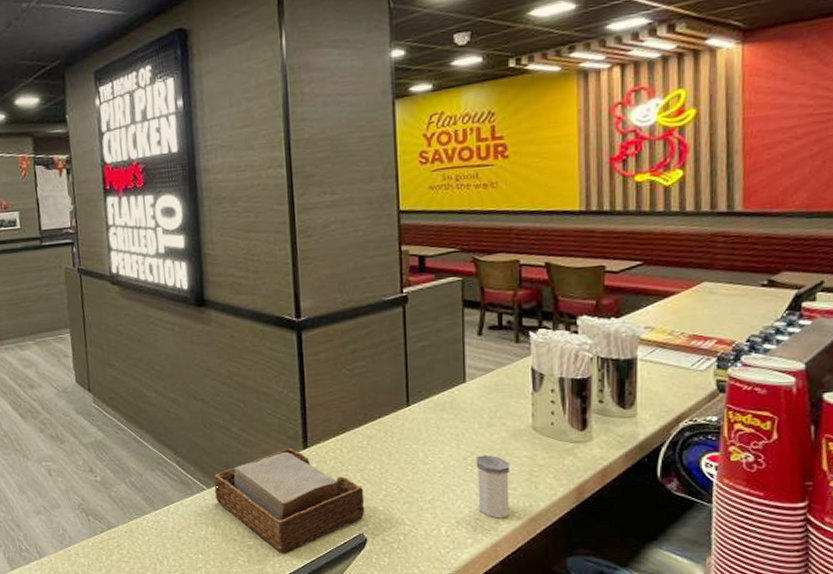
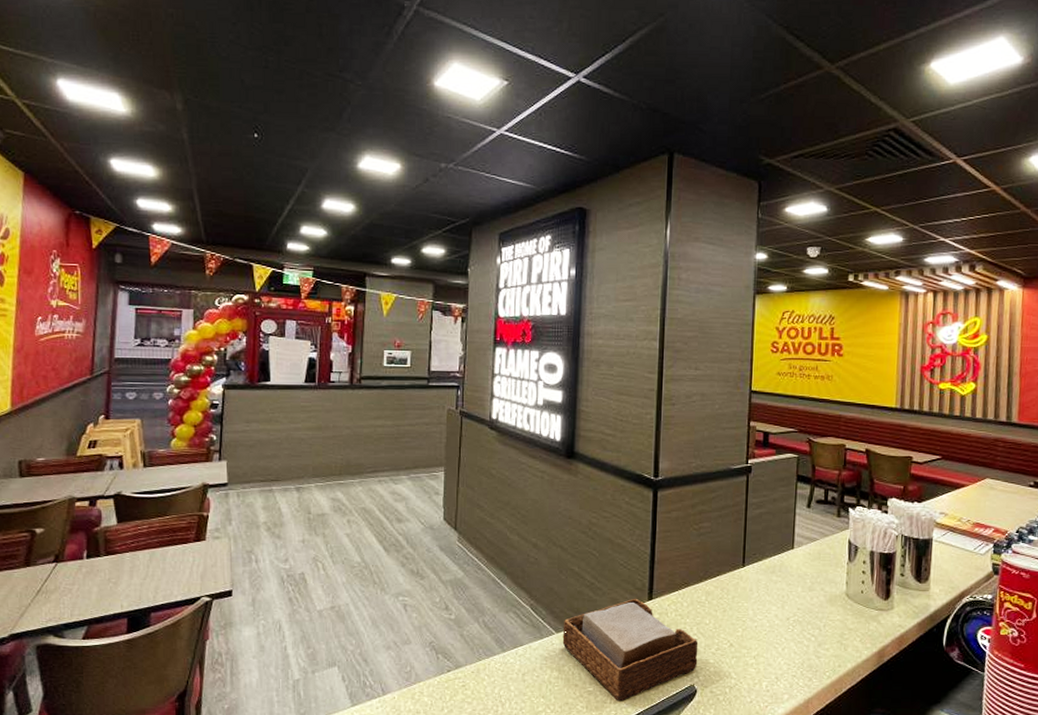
salt shaker: present [476,455,510,519] -> none [796,617,824,676]

